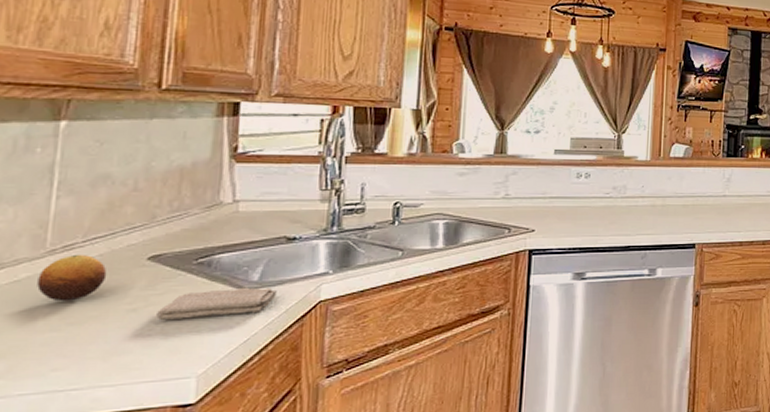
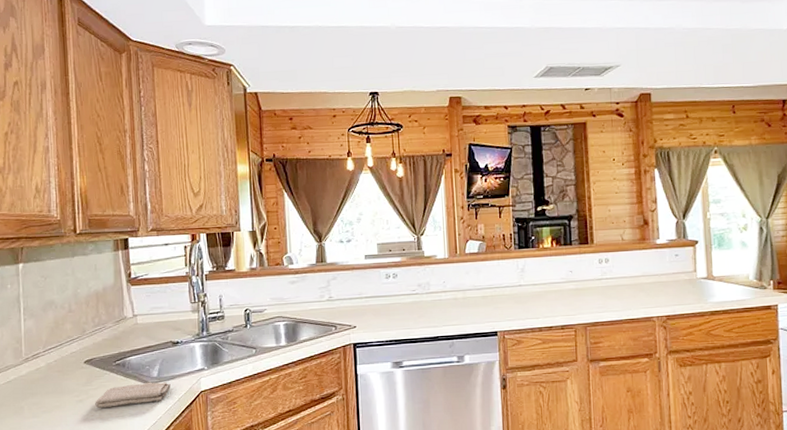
fruit: present [37,255,107,302] -> none [21,361,61,396]

